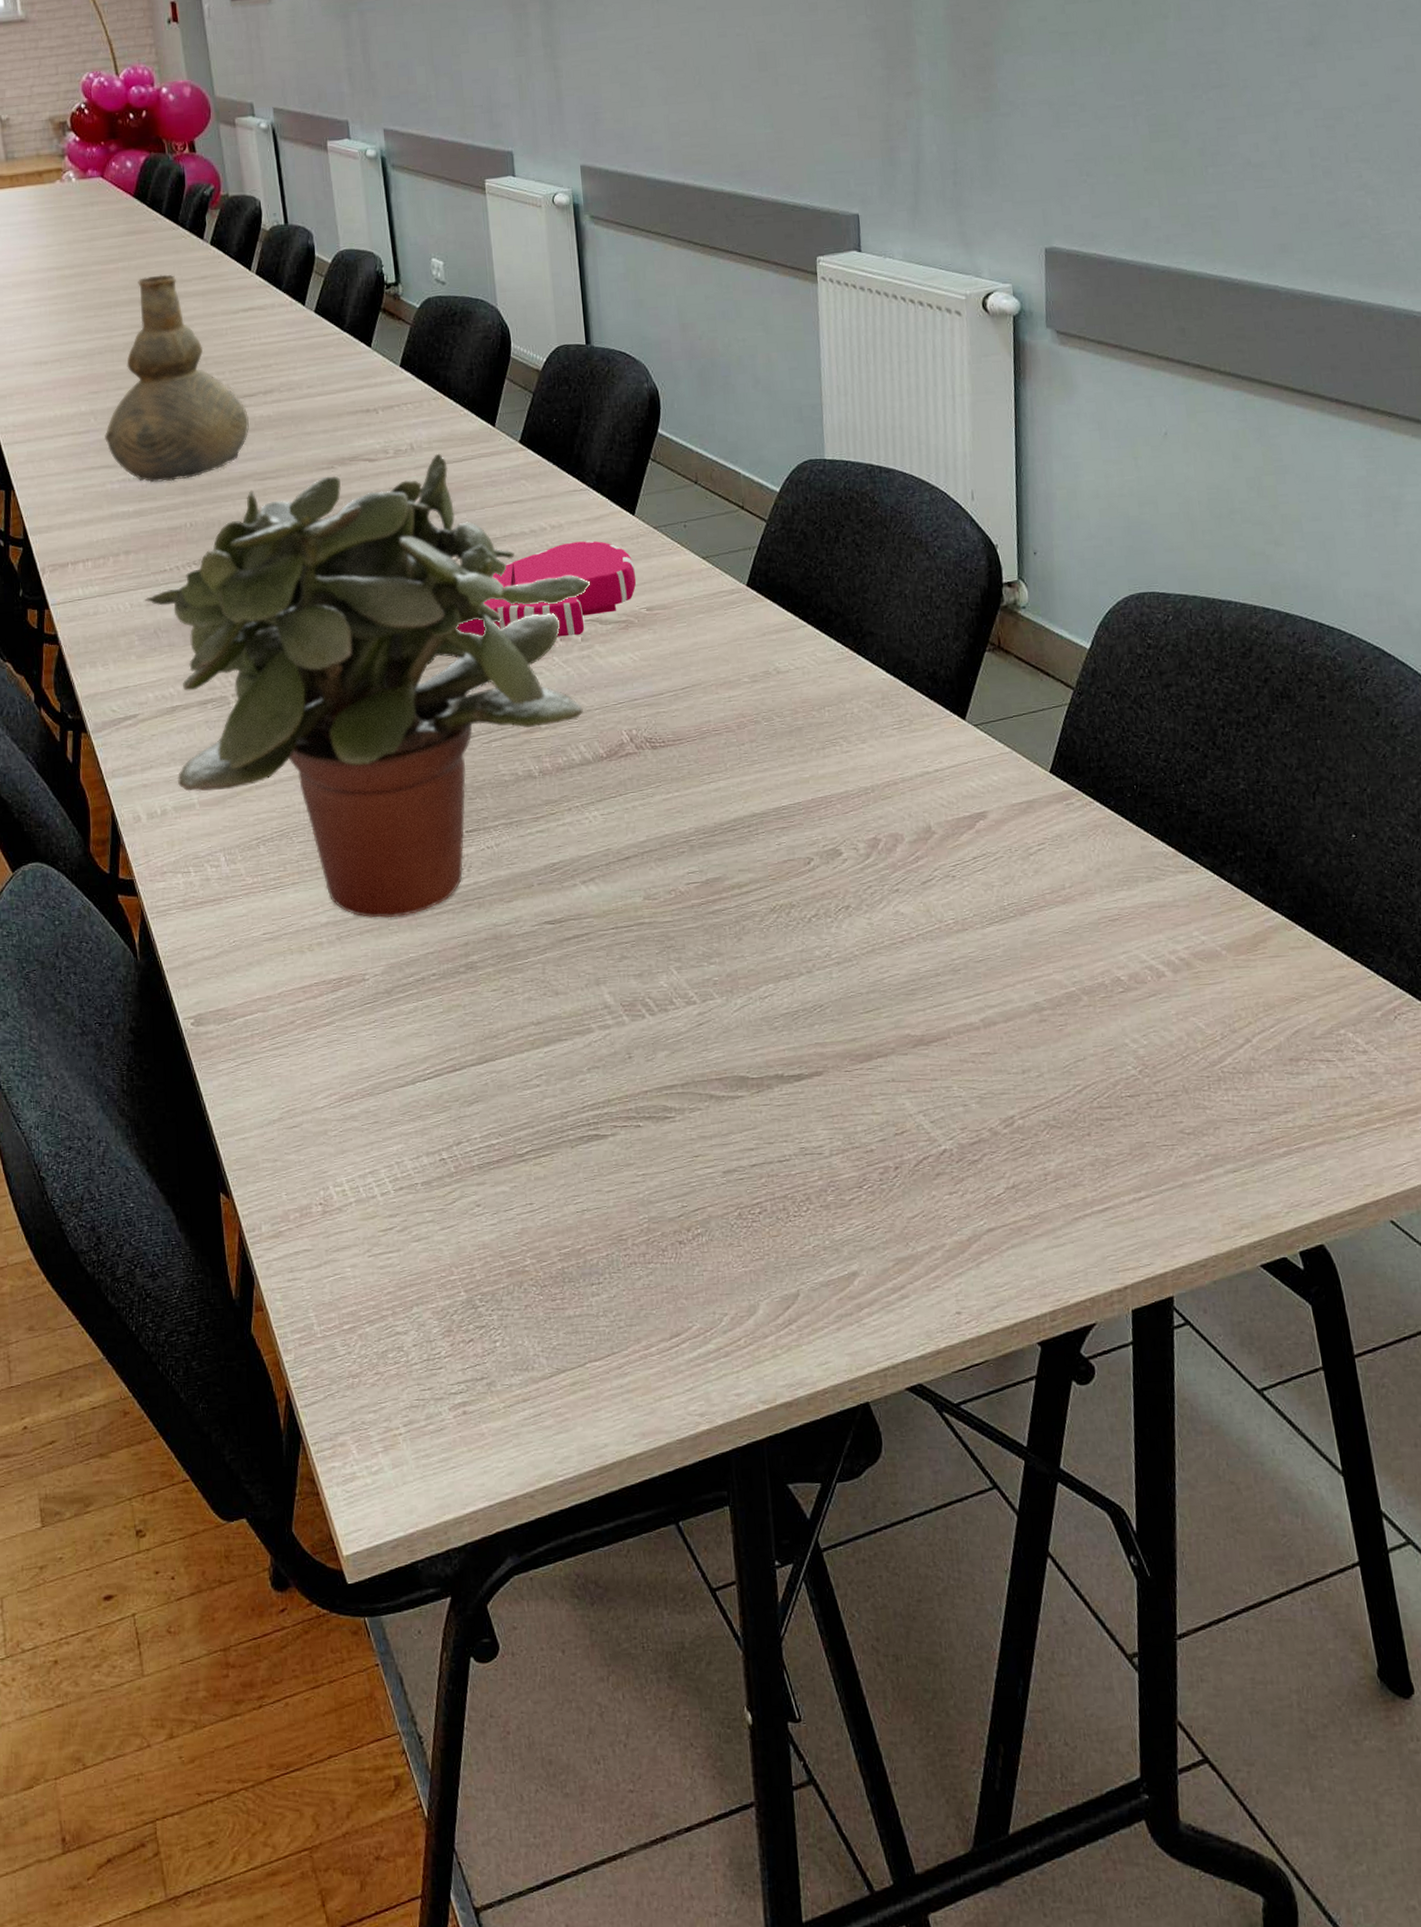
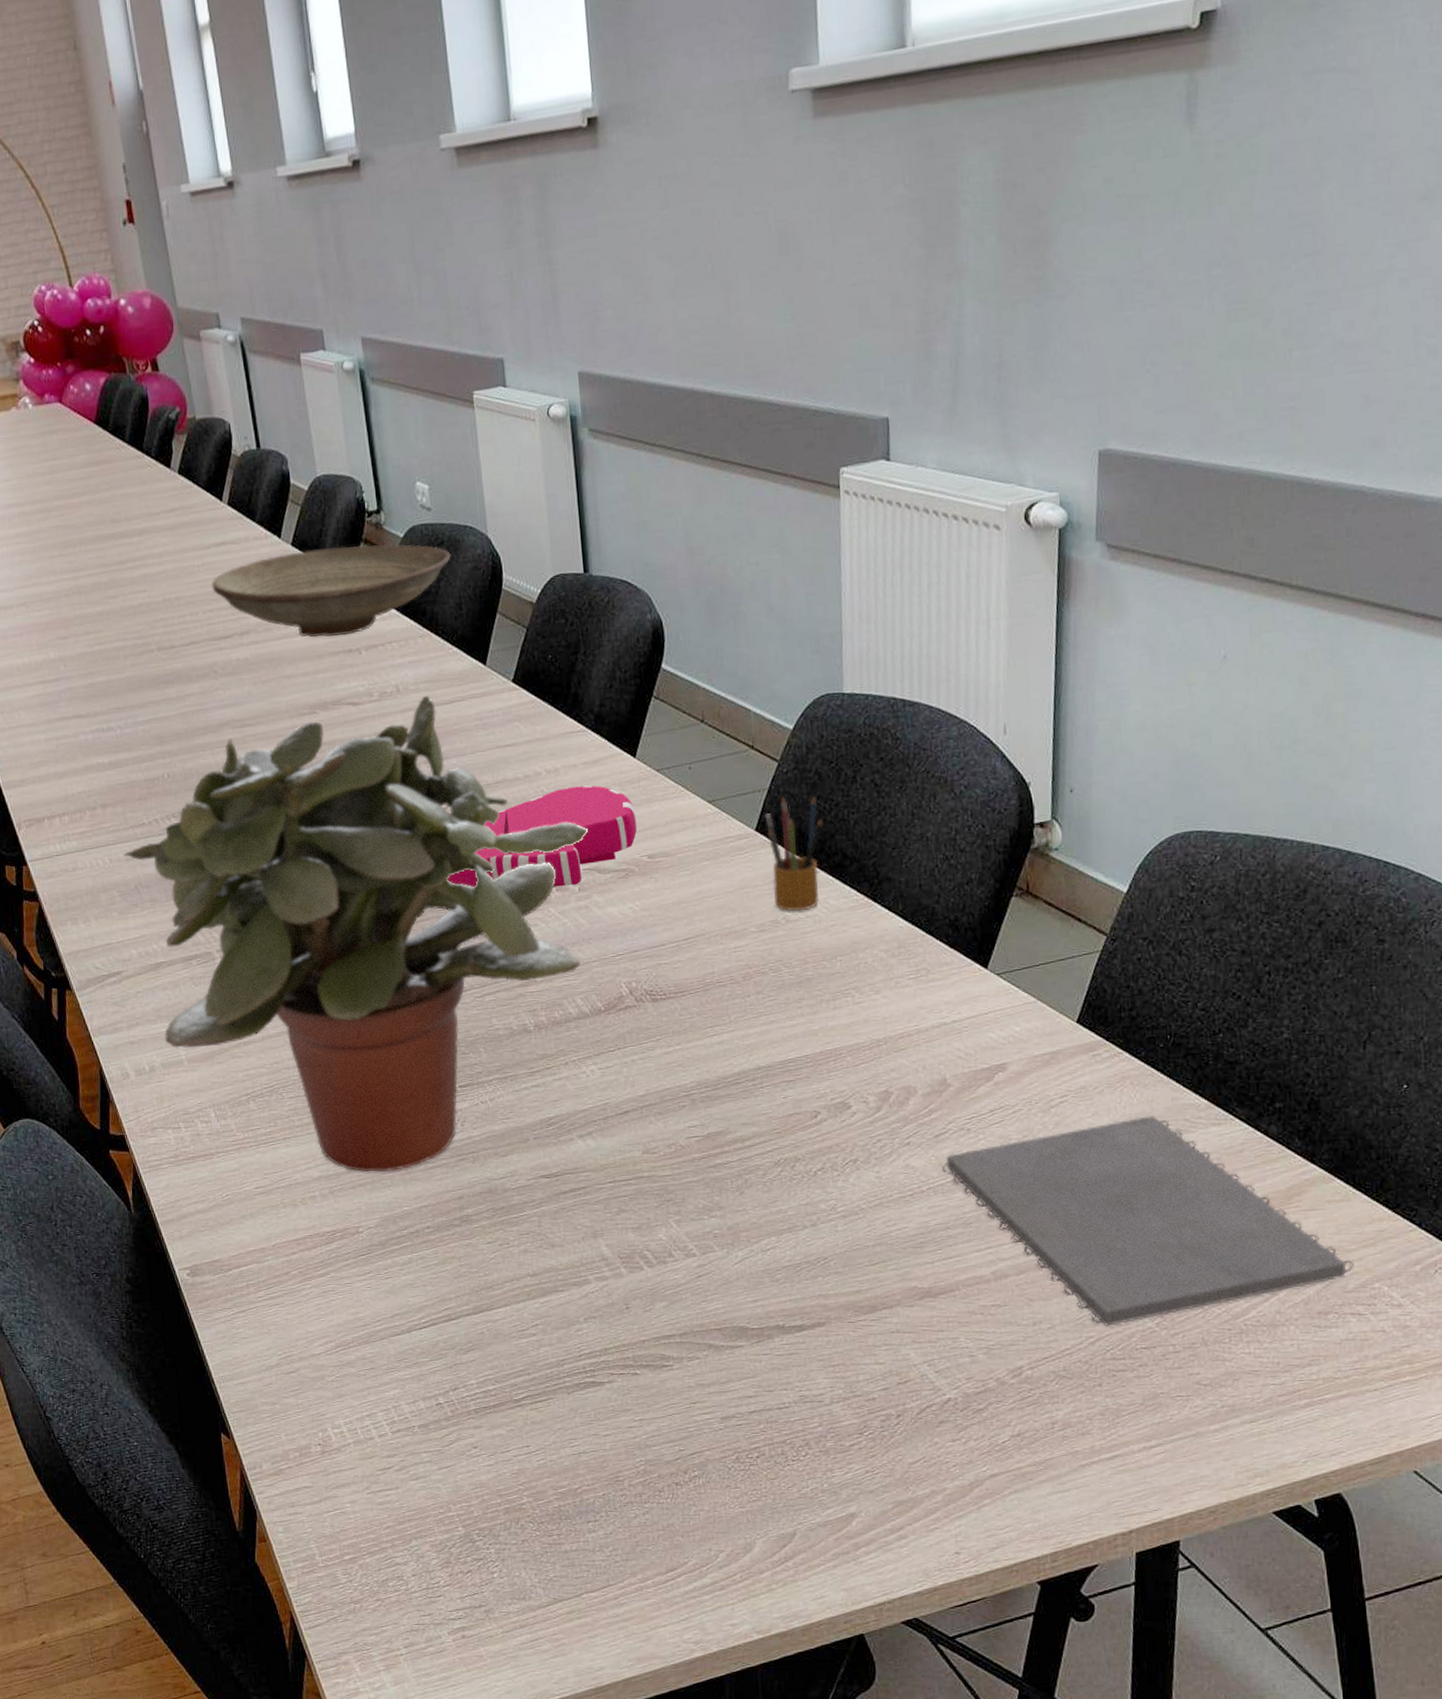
vase: present [105,274,250,482] -> none [75,508,226,732]
decorative bowl: none [239,313,463,398] -> present [212,544,451,638]
pencil box: none [755,553,809,663] -> present [764,795,823,912]
notepad: none [930,863,1320,1074] -> present [942,1116,1354,1326]

